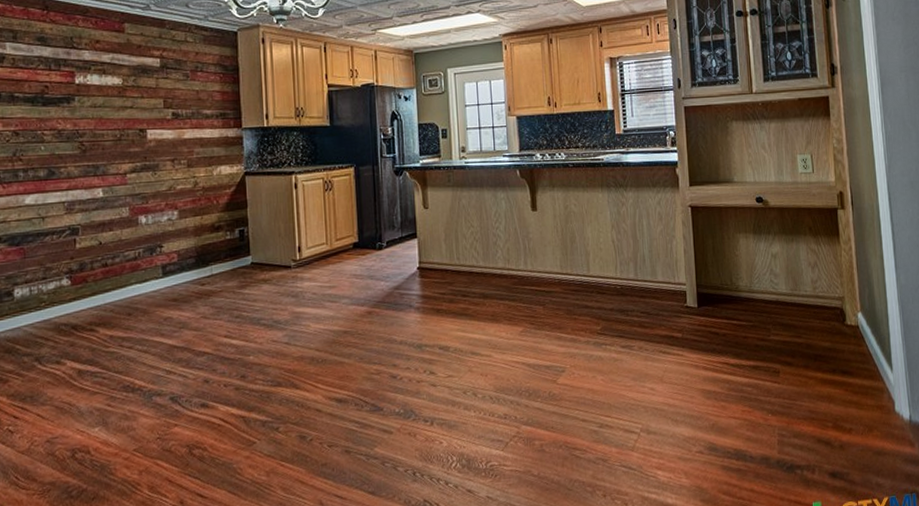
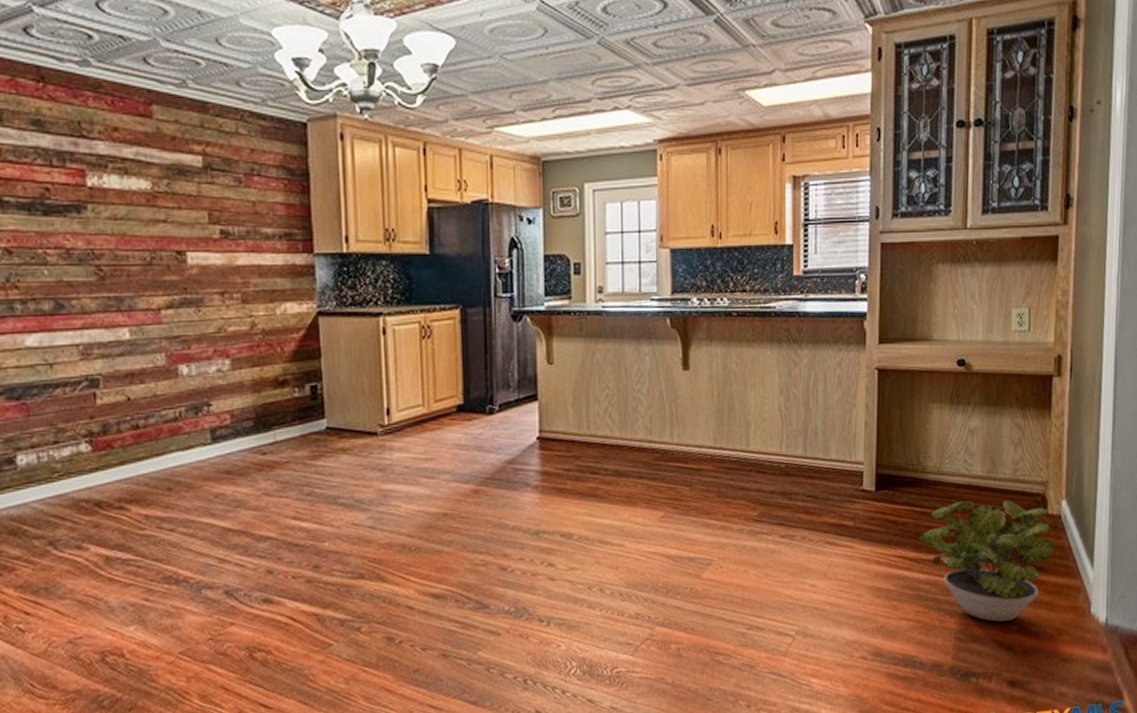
potted plant: none [738,313,857,420] -> present [918,499,1055,622]

